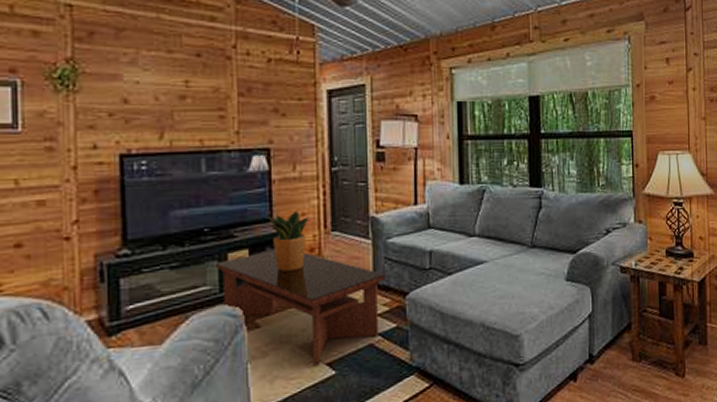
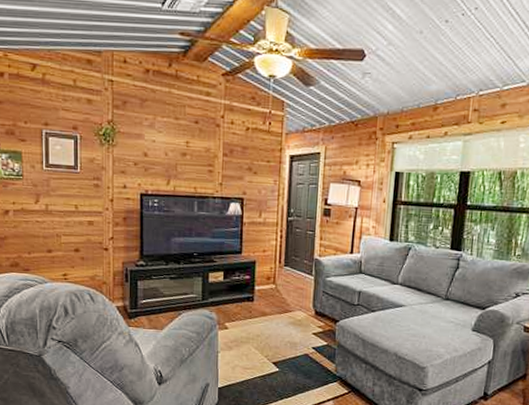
coffee table: present [216,249,385,365] -> none [201,274,322,362]
potted plant: present [266,210,309,273] -> none [237,247,268,293]

